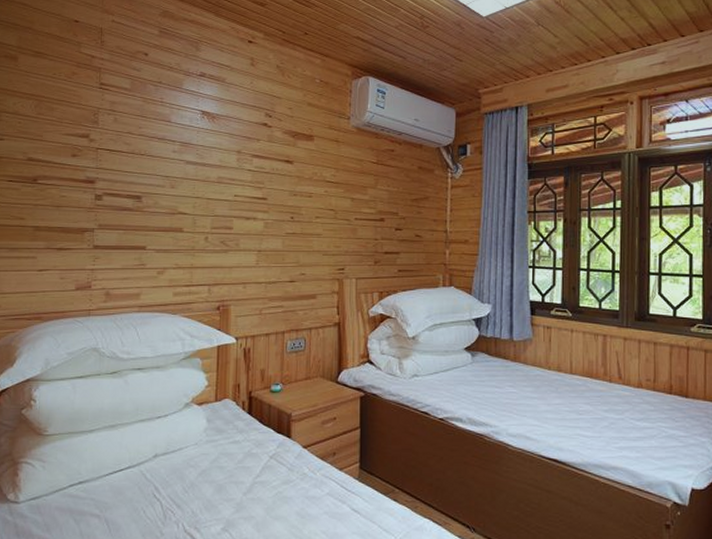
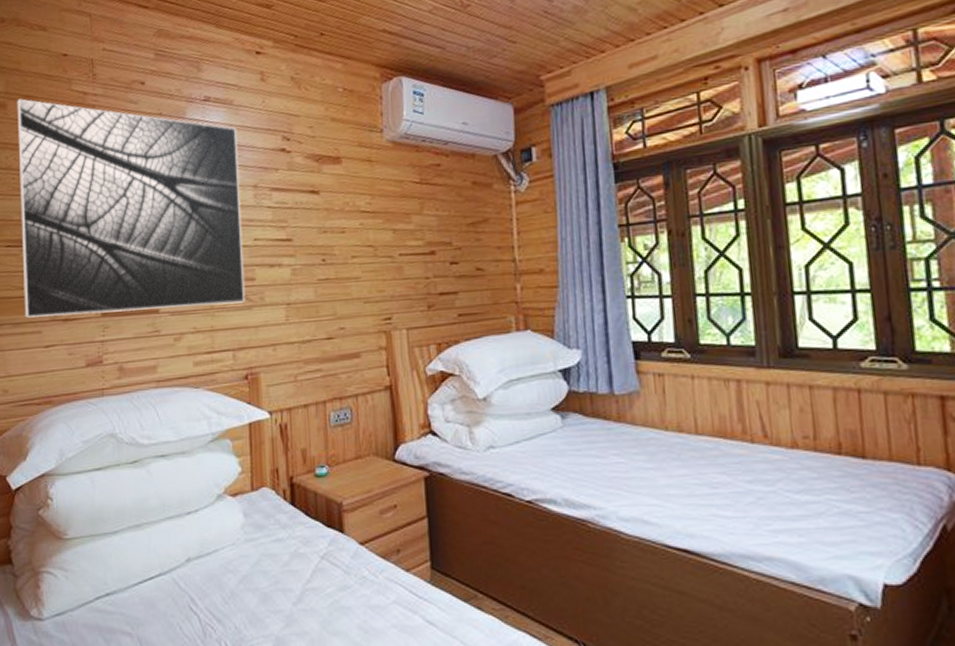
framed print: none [21,54,227,247] -> present [17,98,246,318]

